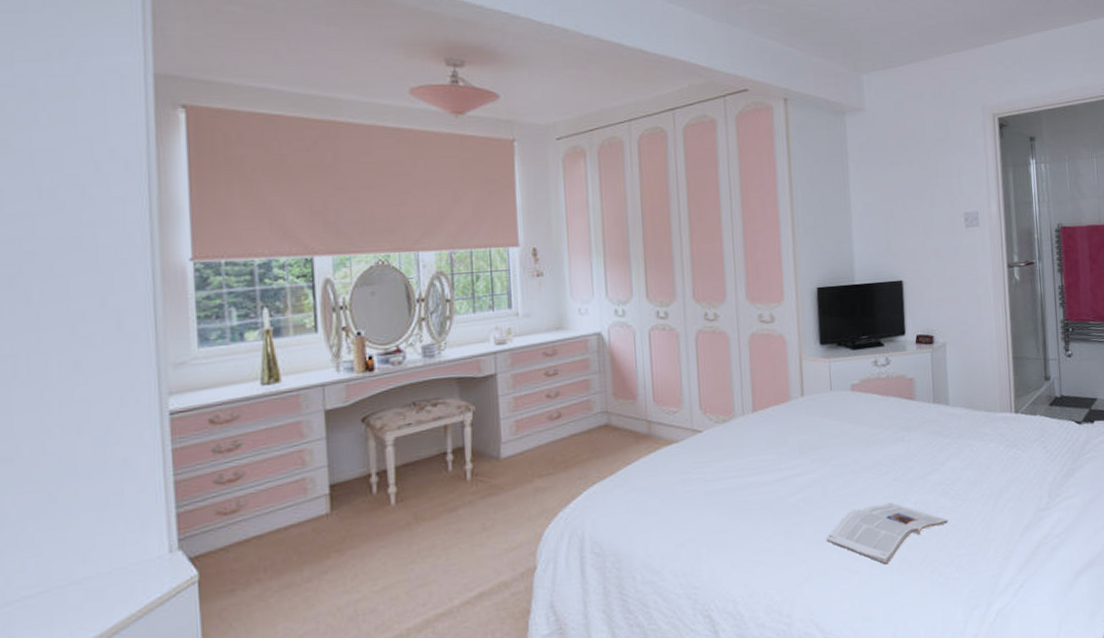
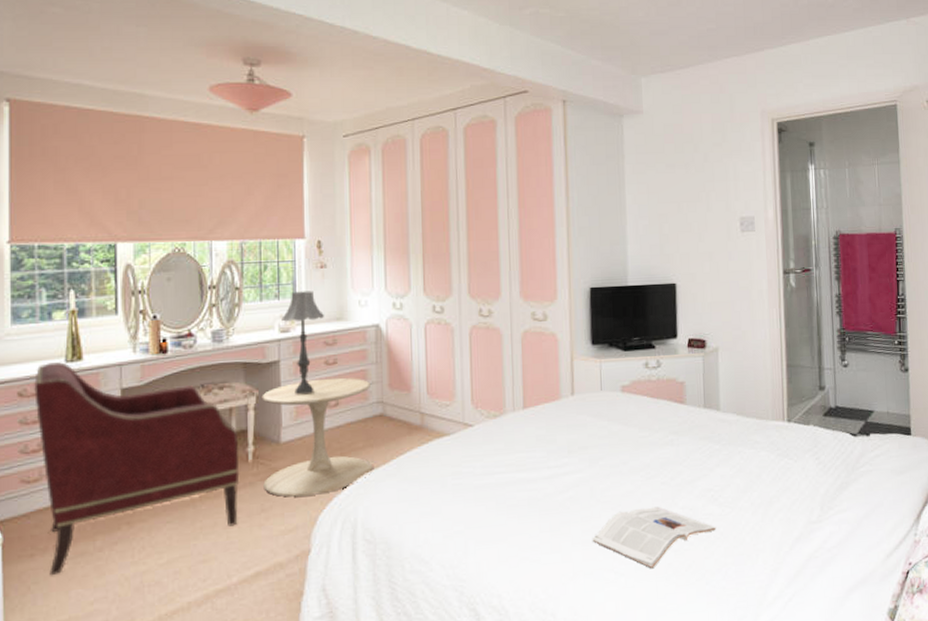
armchair: none [227,385,459,611] -> present [34,362,240,576]
side table: none [478,388,599,514] -> present [262,377,373,497]
table lamp: none [497,300,542,408] -> present [281,291,324,395]

